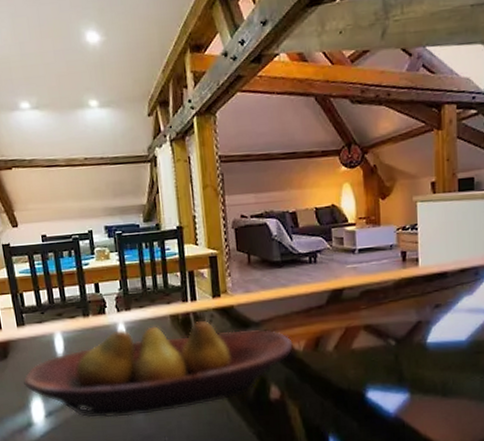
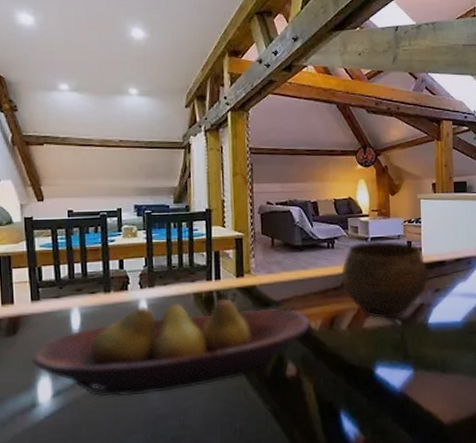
bowl: none [324,251,427,339] -> present [340,240,429,319]

